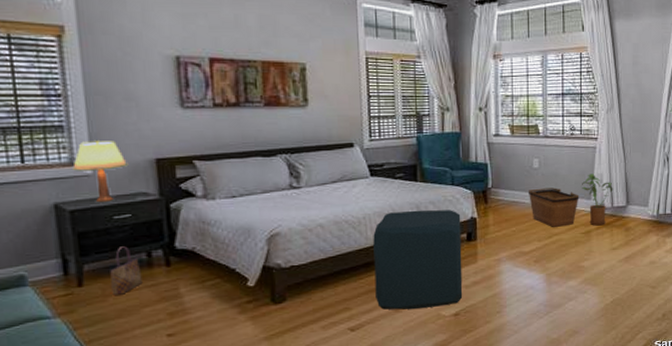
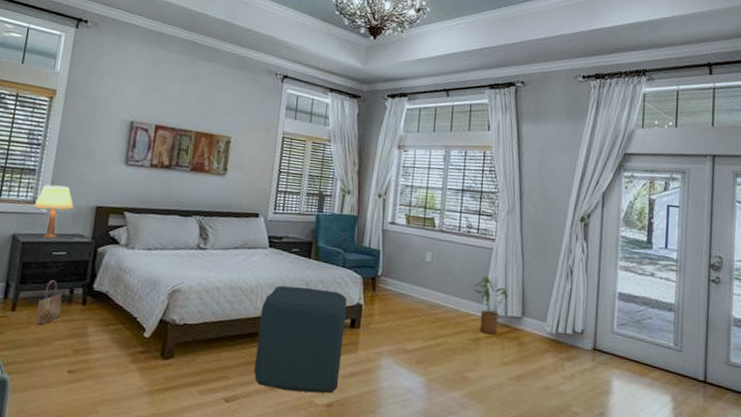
bicycle basket: present [527,187,579,227] -> none [417,283,471,329]

